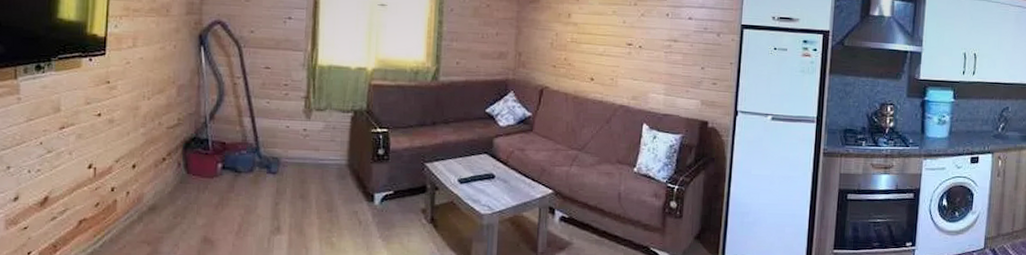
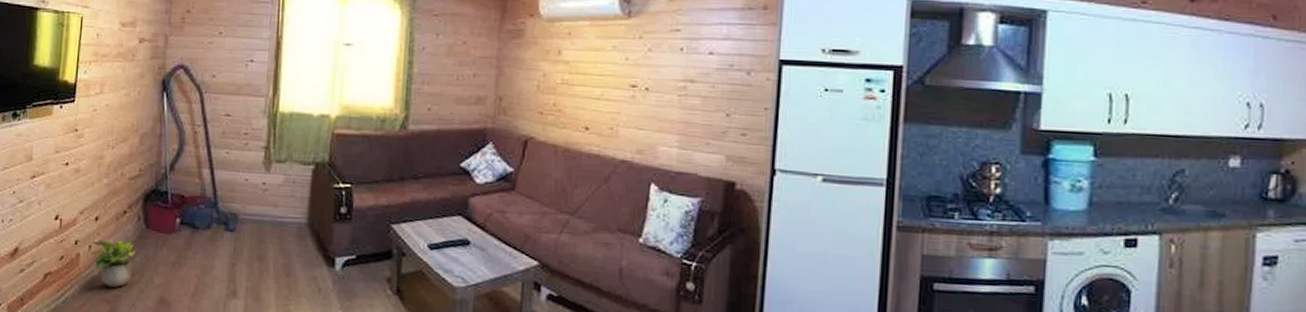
potted plant: none [127,185,177,230] -> present [89,239,136,287]

